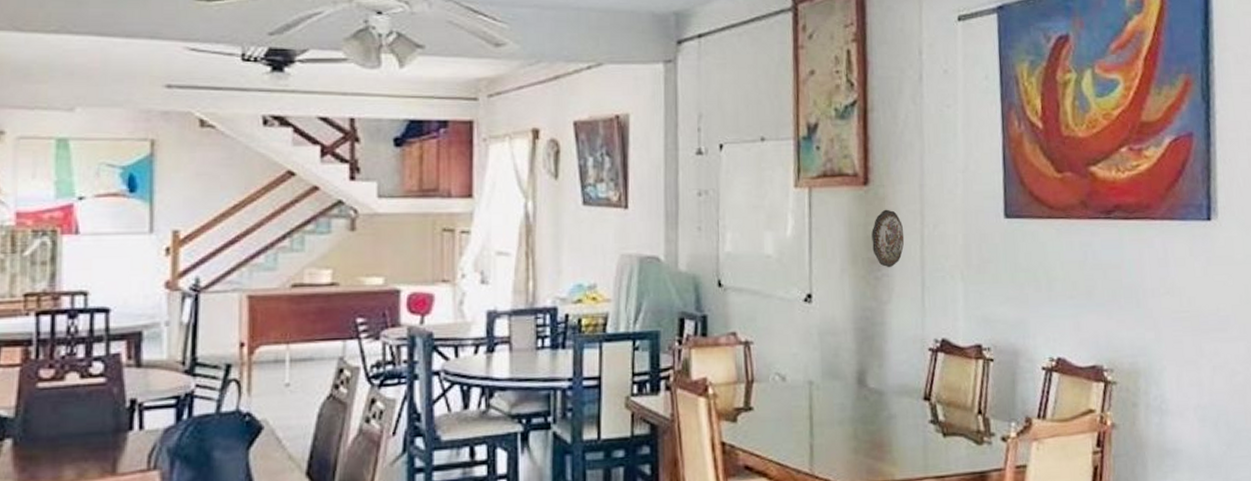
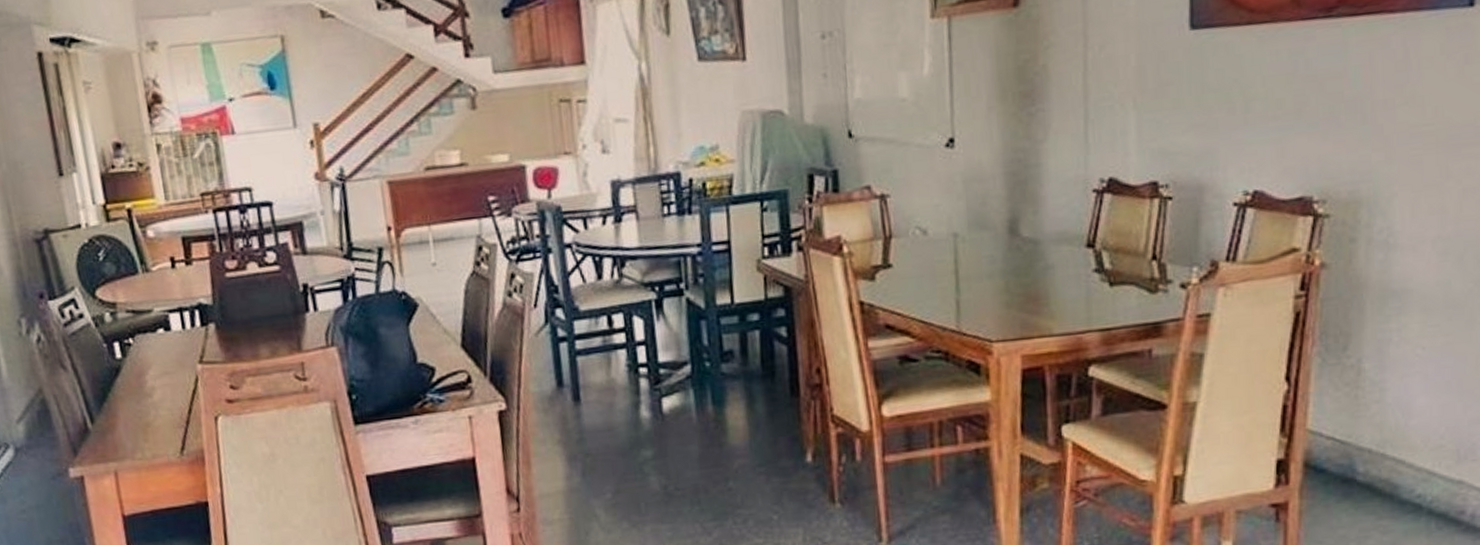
decorative plate: present [871,209,905,268] -> none [1023,32,1064,102]

